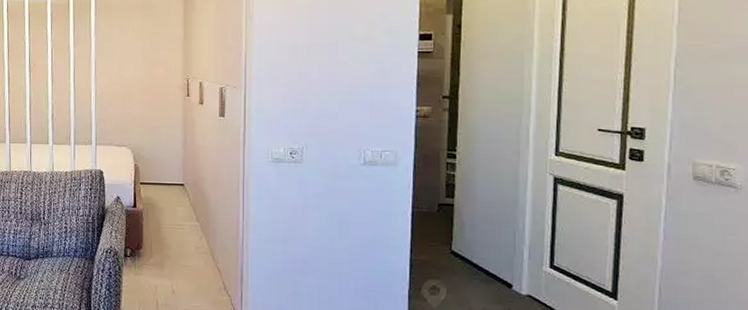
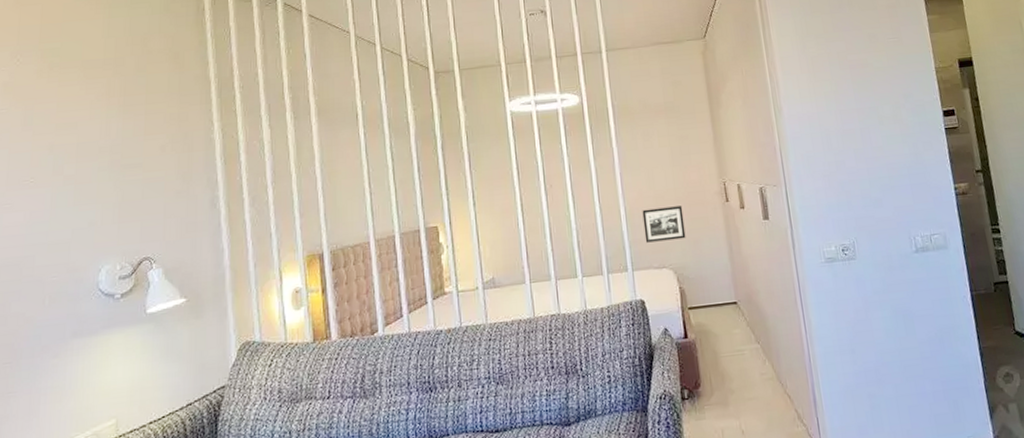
picture frame: none [110,94,147,124] -> present [642,205,686,243]

